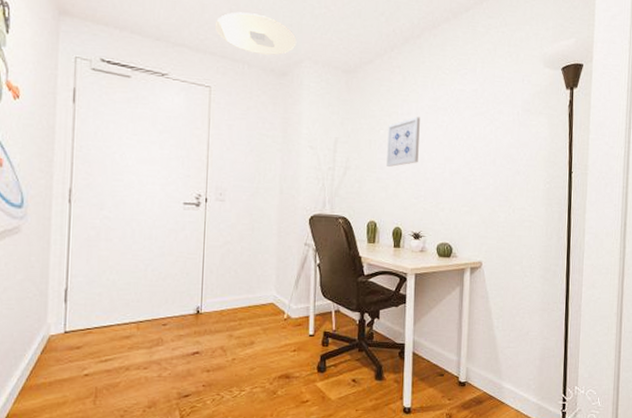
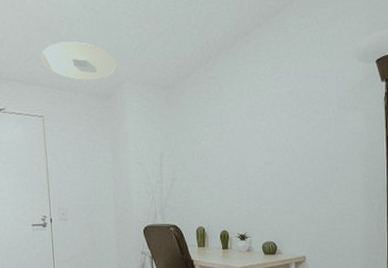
wall art: present [386,116,420,167] -> none [209,124,239,175]

